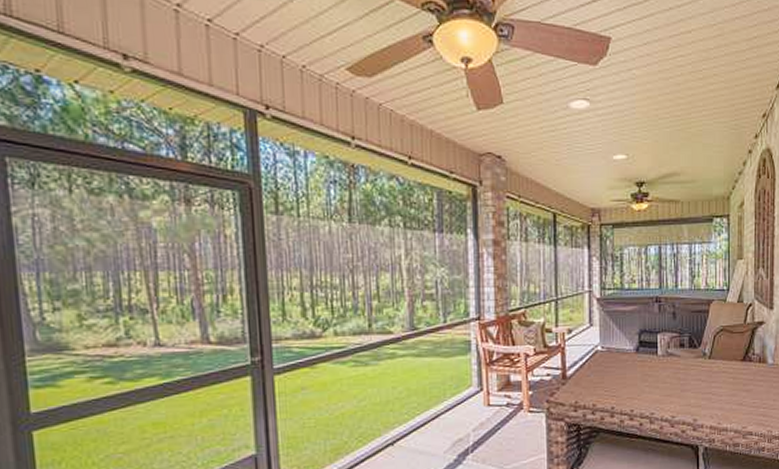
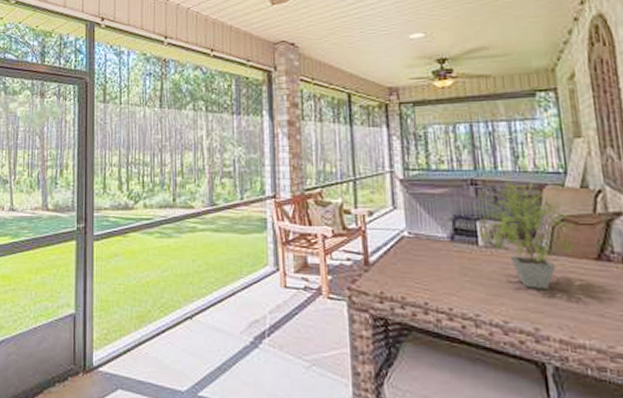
potted plant: none [655,292,731,388] -> present [472,174,577,289]

